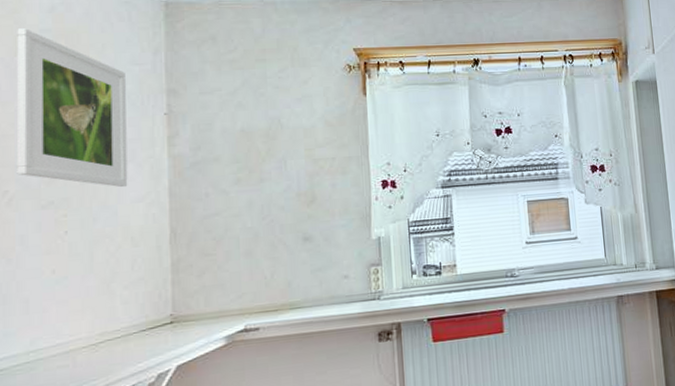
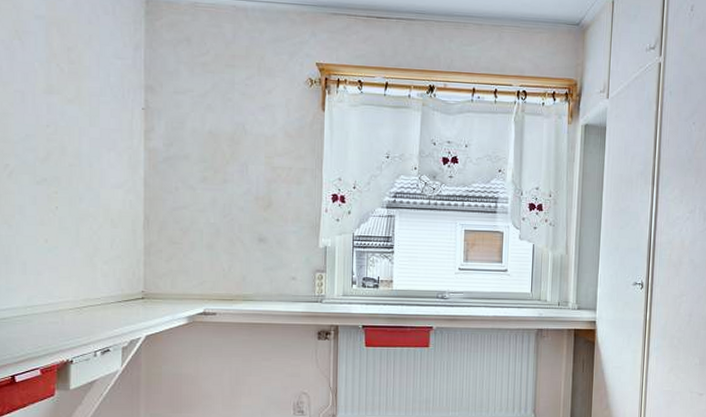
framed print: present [16,28,128,188] -> none [15,13,109,173]

